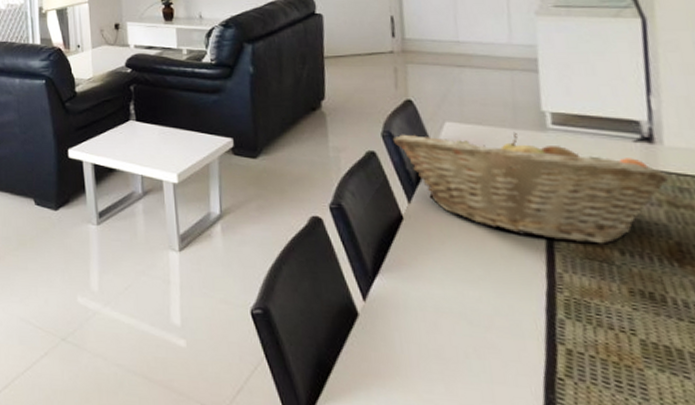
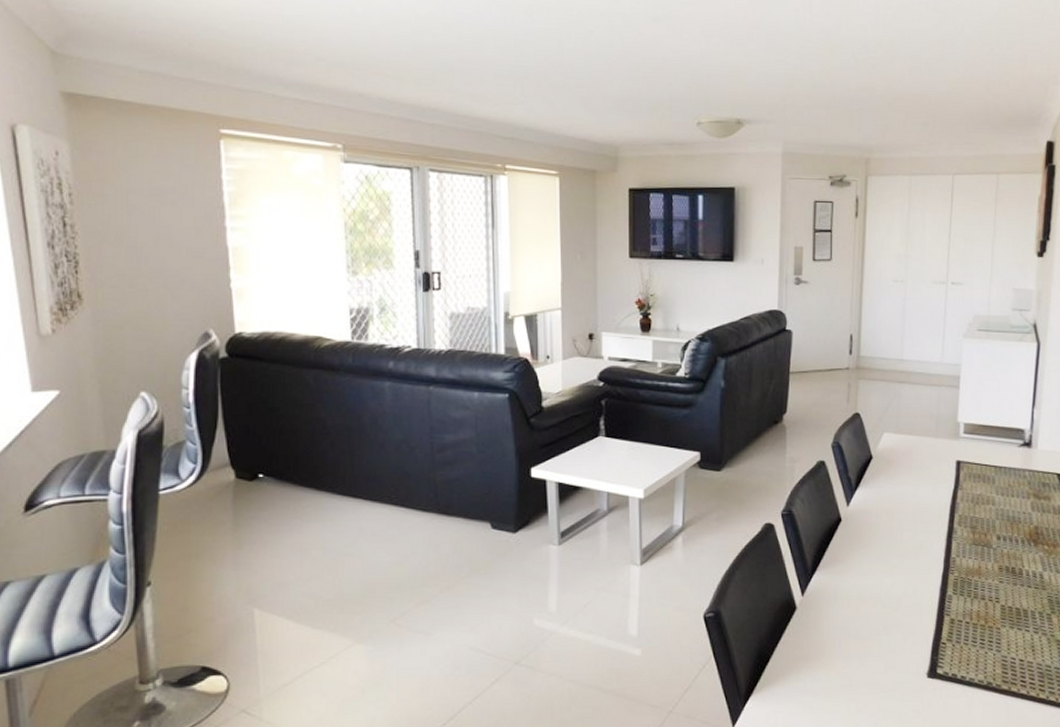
fruit basket: present [392,132,670,245] -> none [840,440,1038,532]

